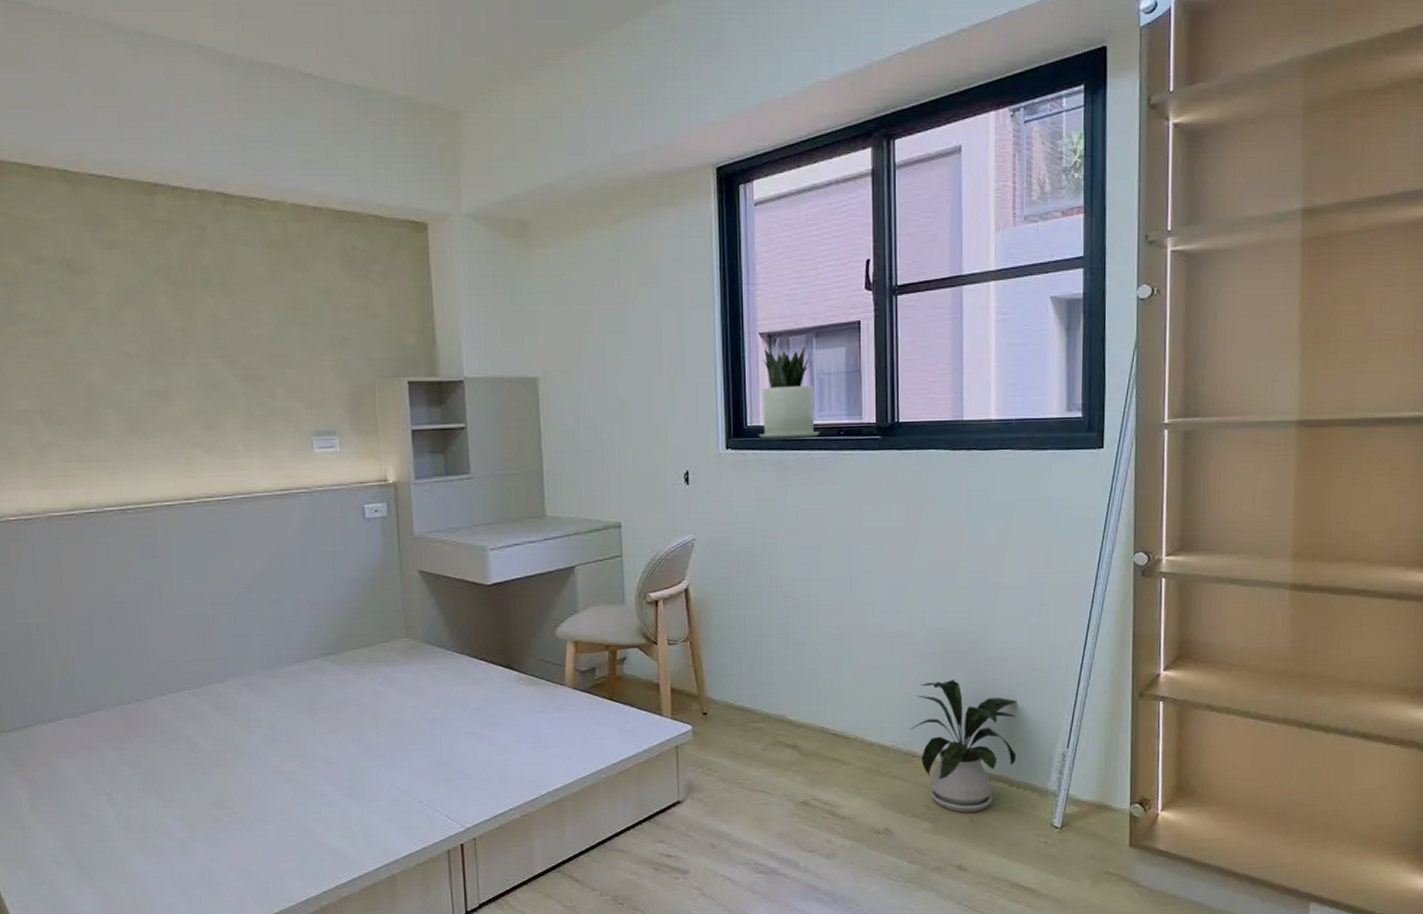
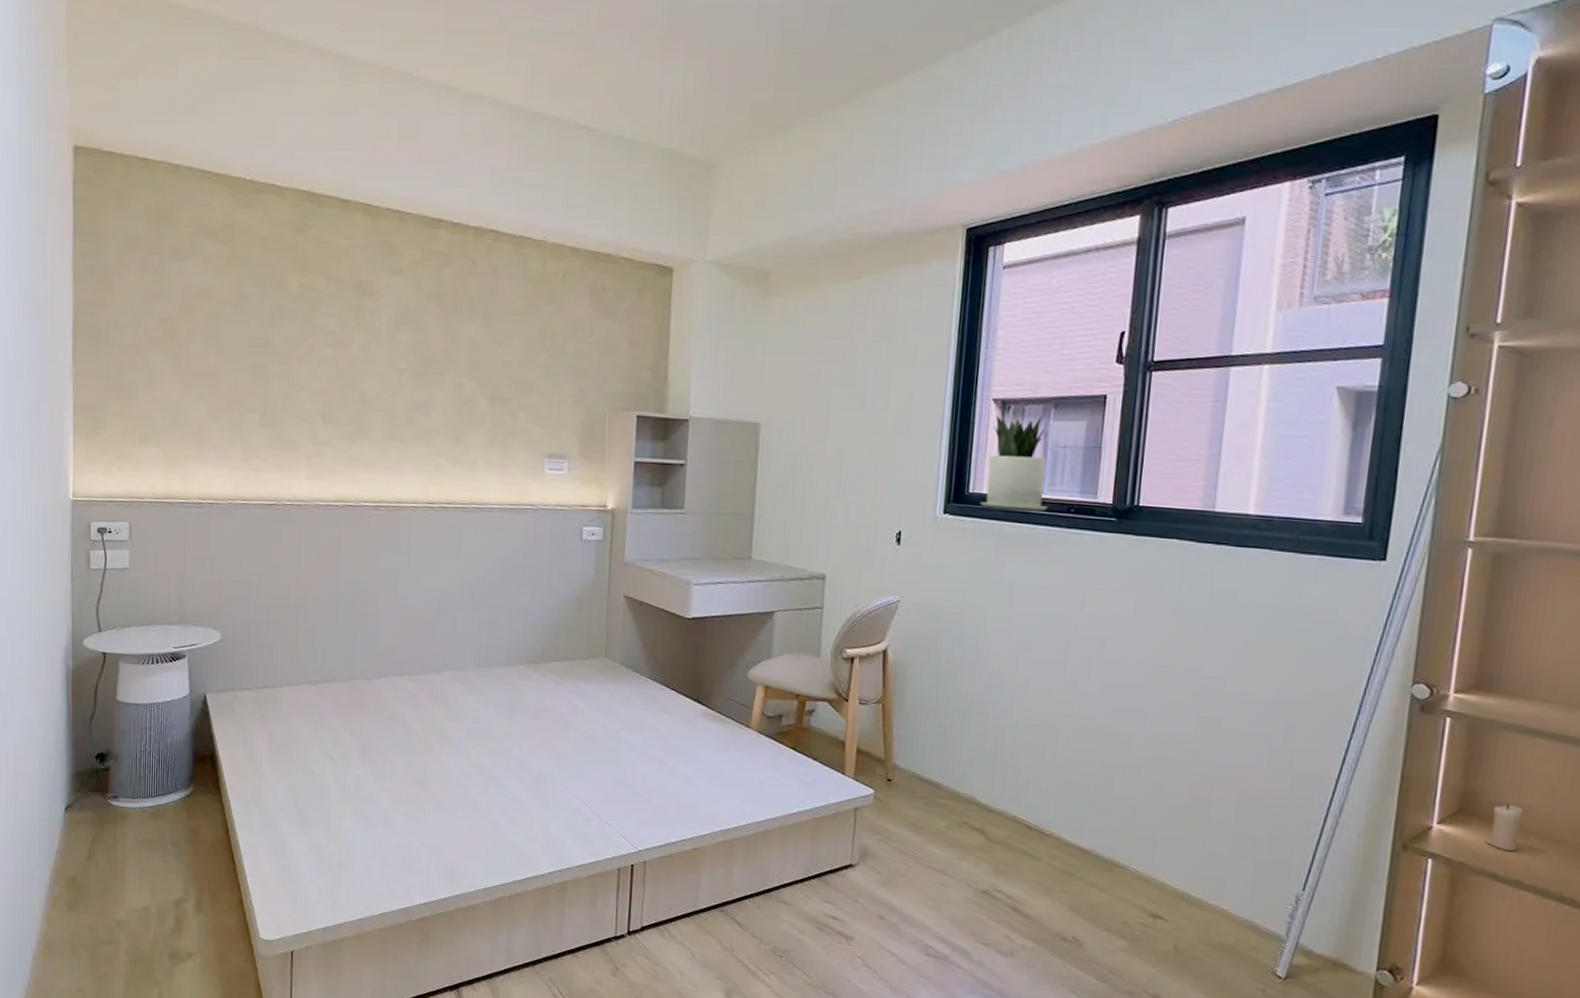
house plant: present [910,679,1017,813] -> none [1114,789,1246,941]
candle: none [1200,644,1225,685] -> present [1485,804,1524,852]

